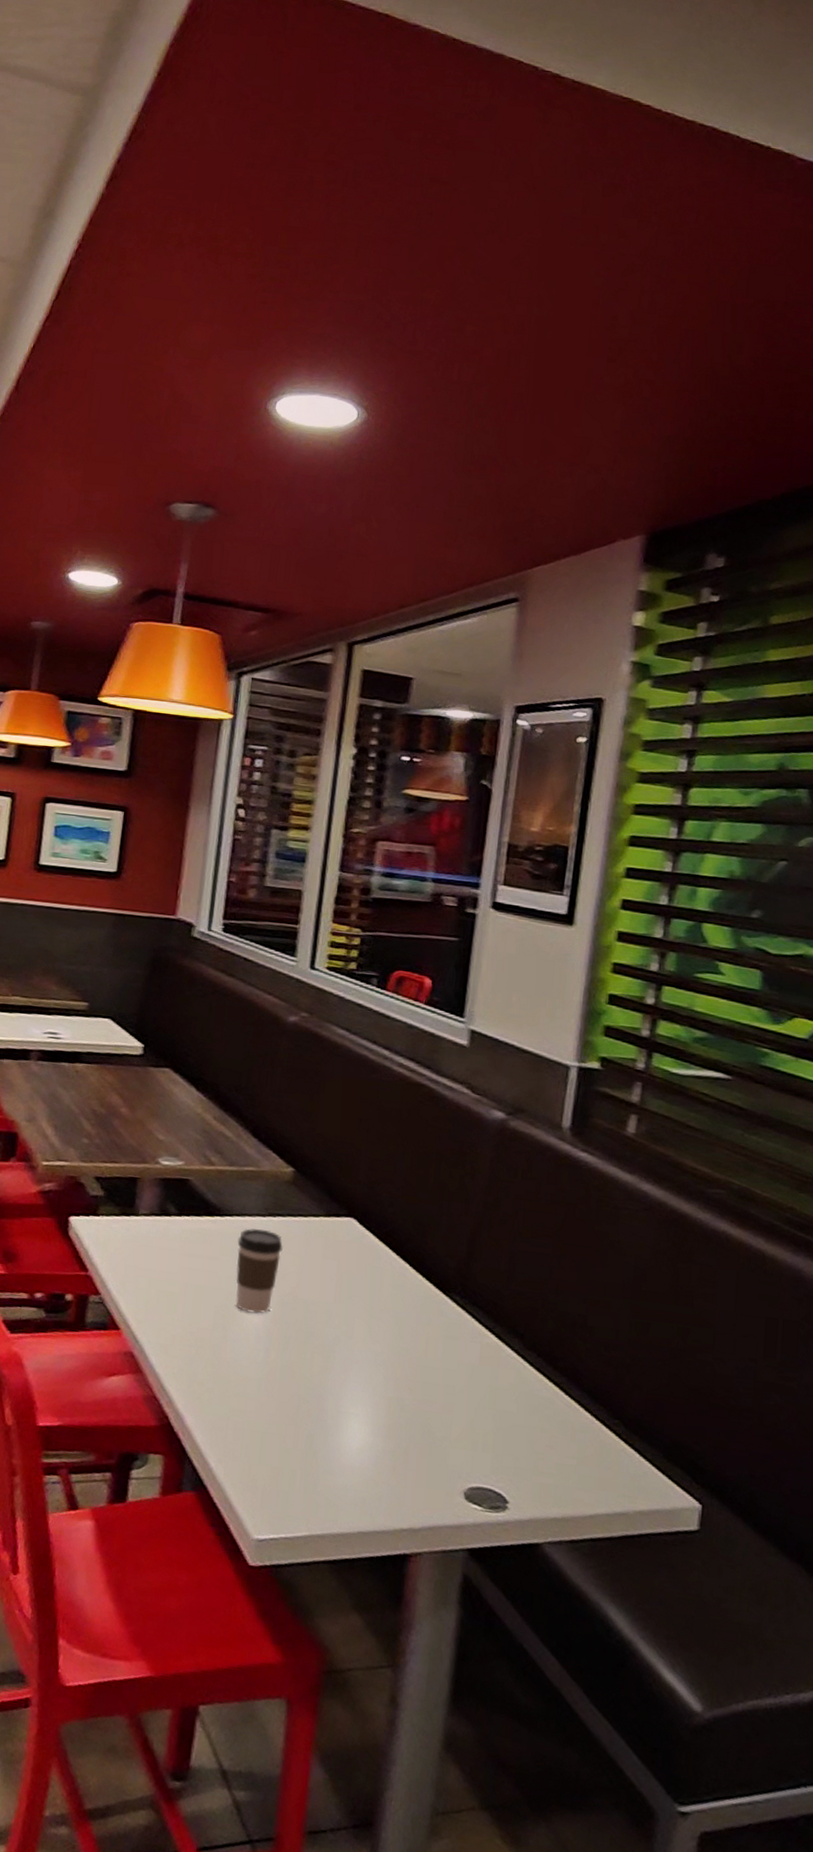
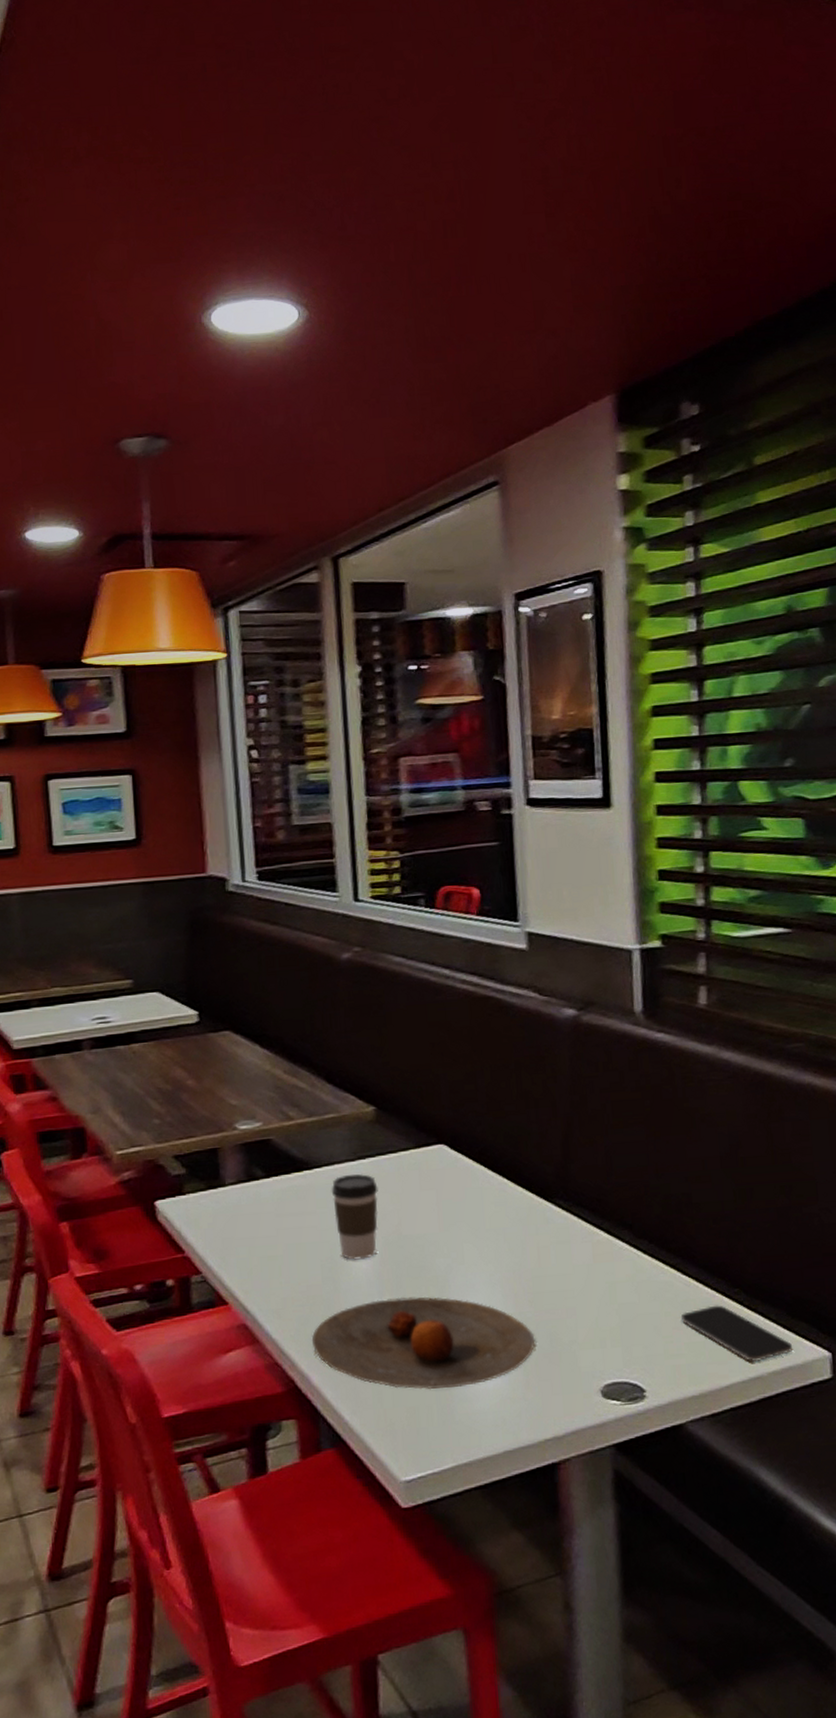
plate: none [192,1356,409,1459] -> present [311,1296,535,1390]
smartphone: none [555,1431,664,1498] -> present [680,1305,793,1362]

